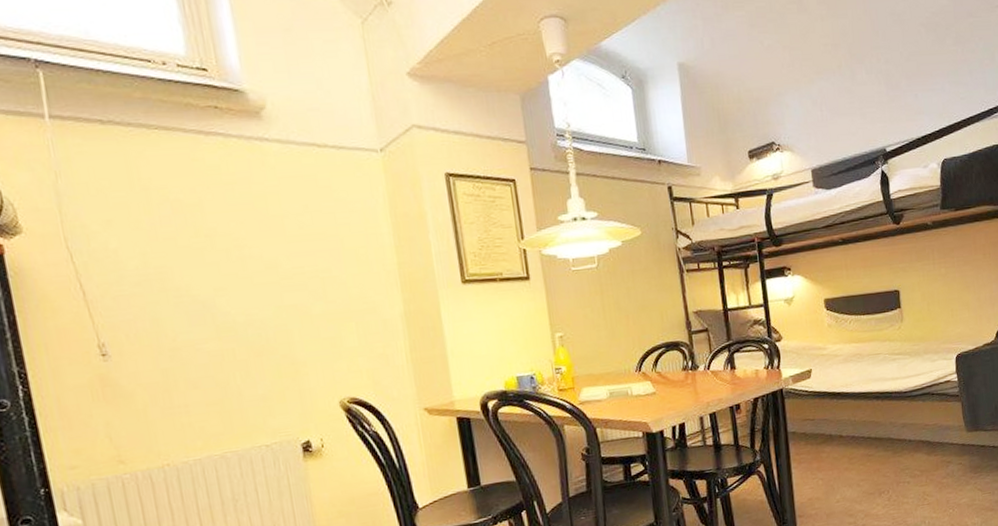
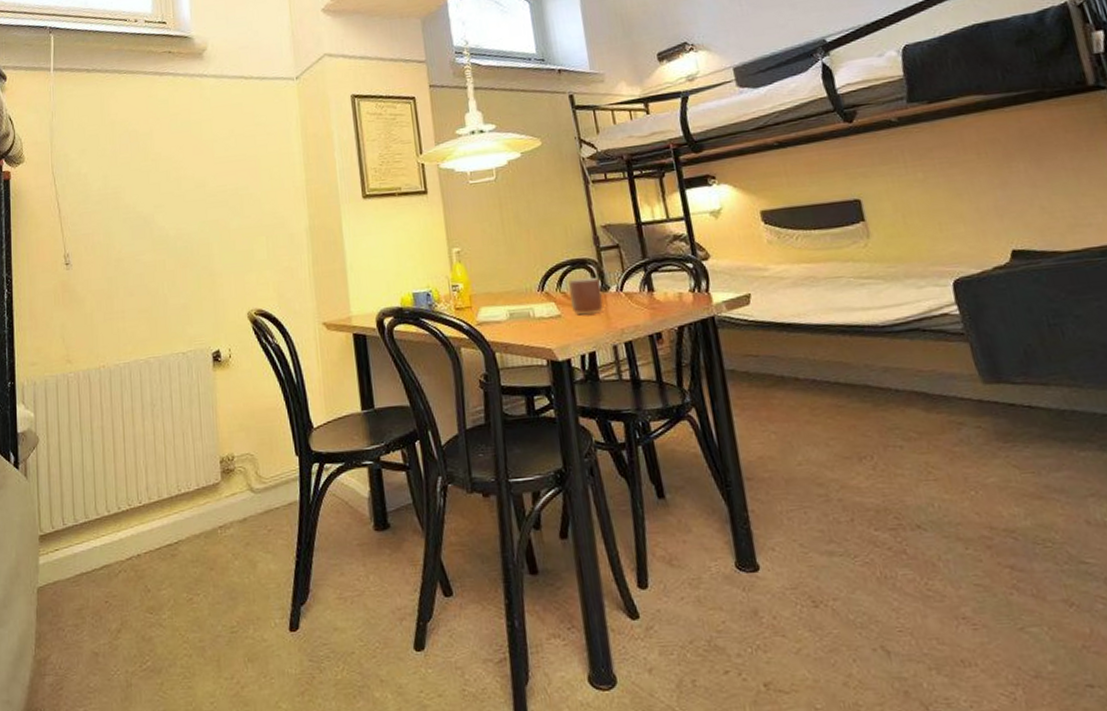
mug: none [663,358,693,392] -> present [568,277,604,315]

